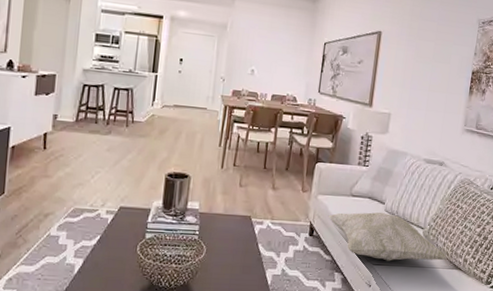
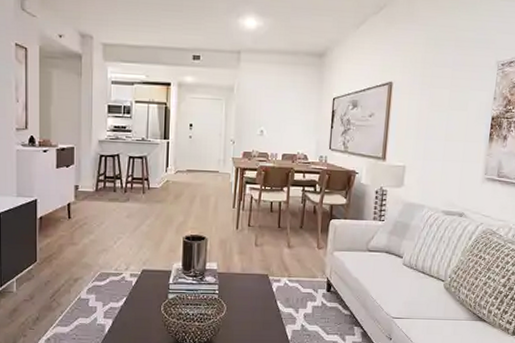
decorative pillow: present [328,212,447,261] -> none [345,266,470,314]

